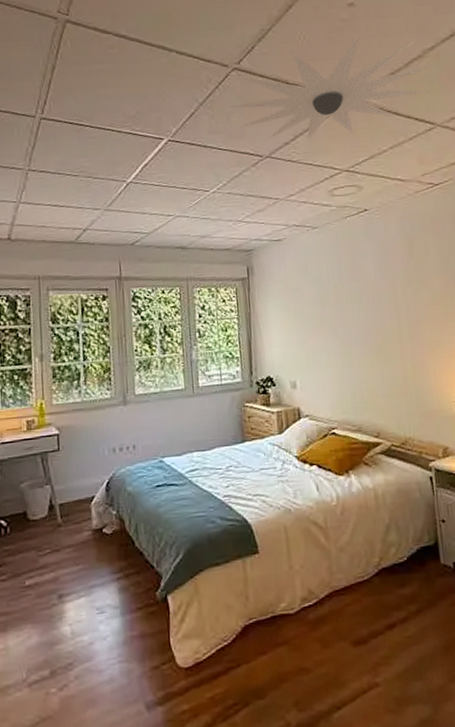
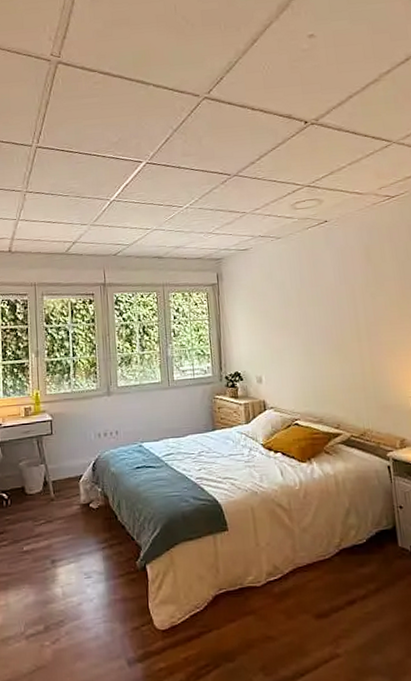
ceiling light: present [228,34,440,141] -> none [199,62,395,160]

